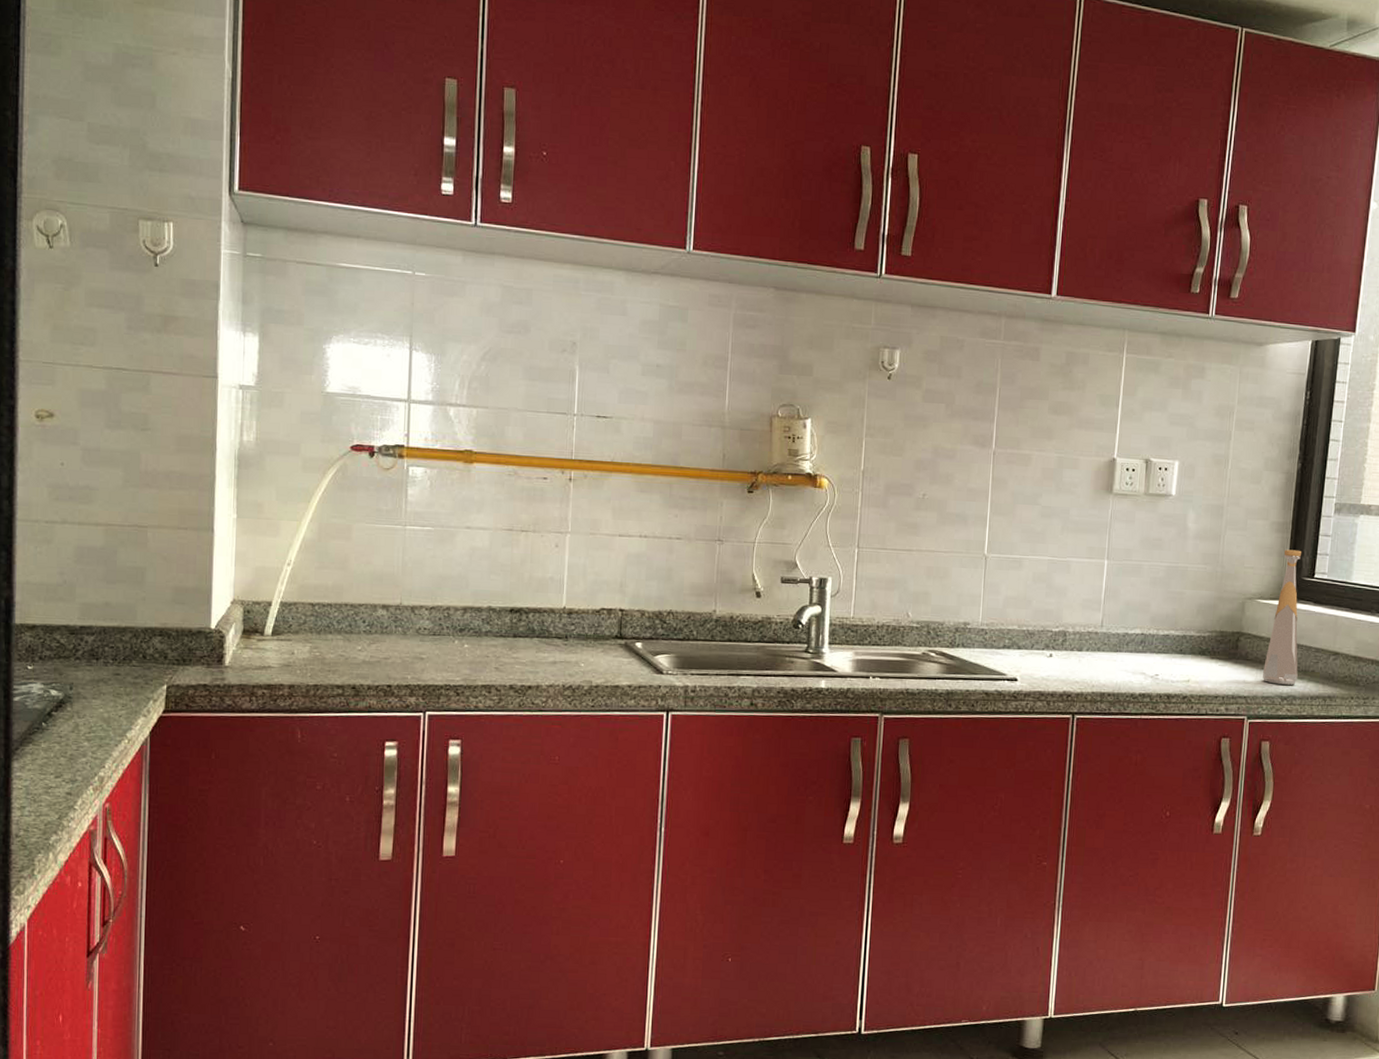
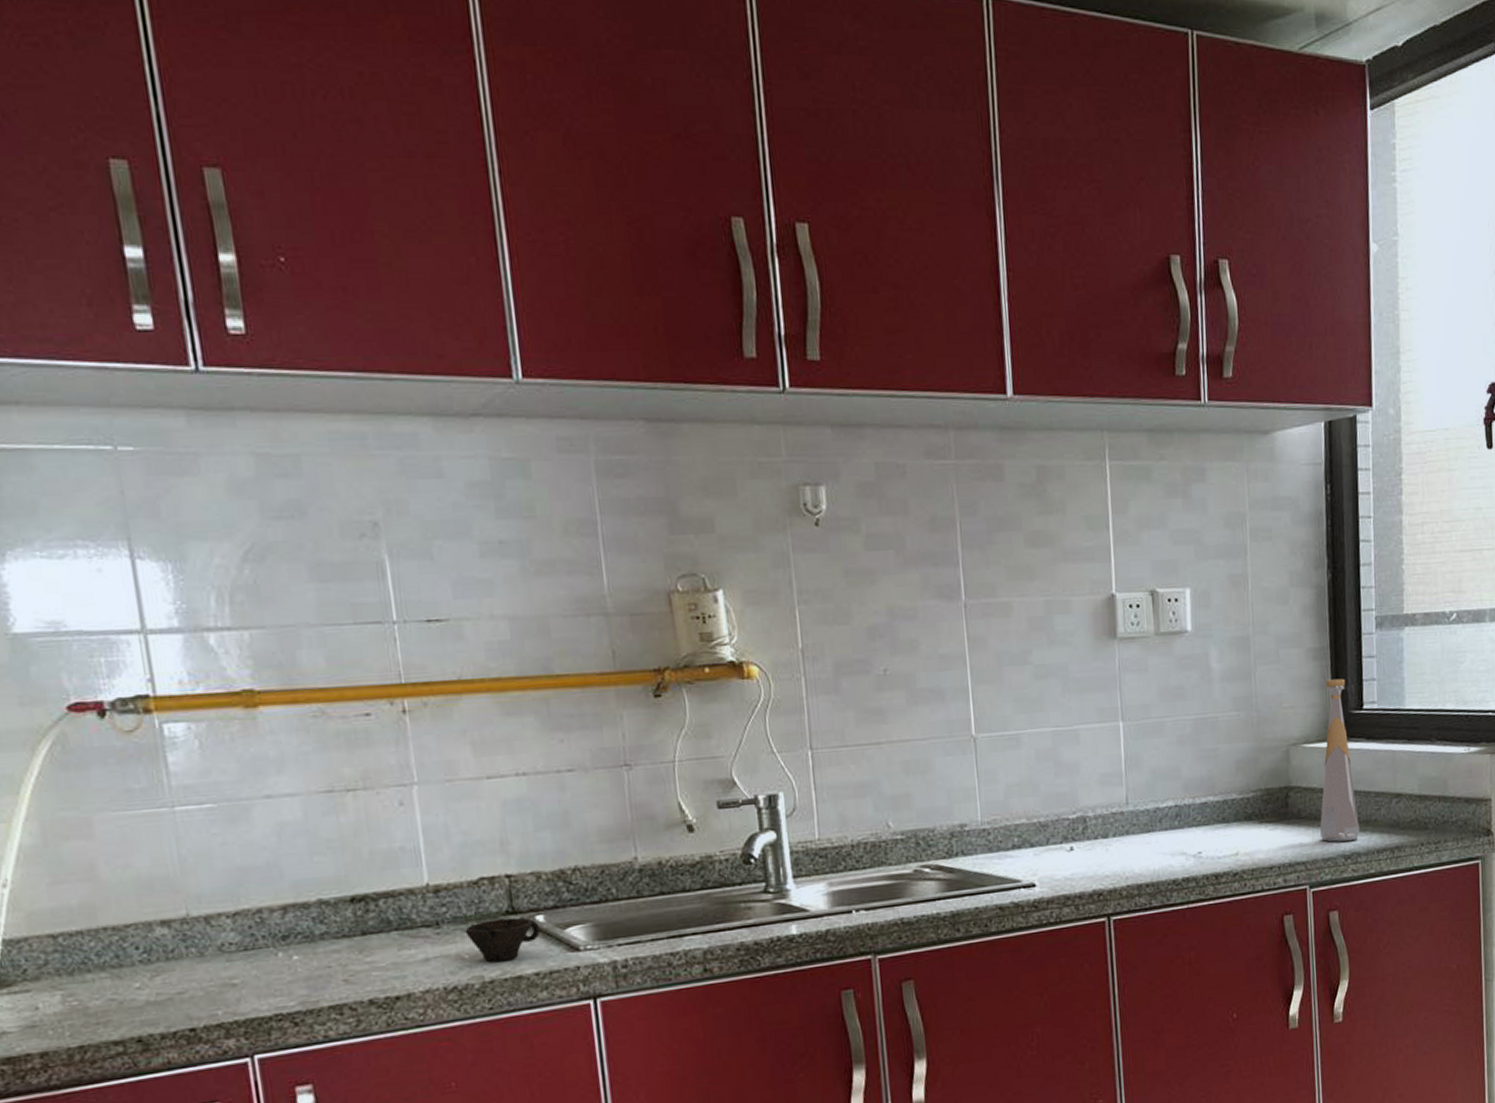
cup: none [584,640,637,672] -> present [465,917,540,962]

